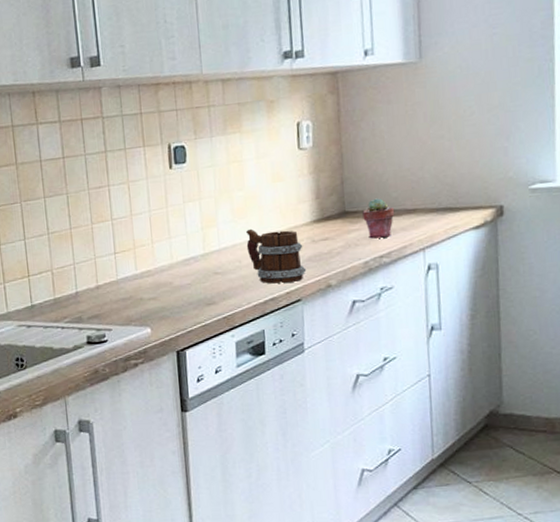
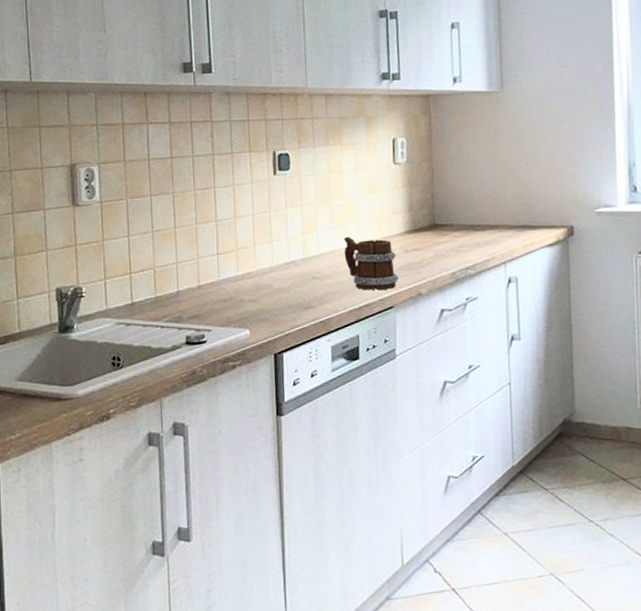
potted succulent: present [362,198,395,239] -> none [450,213,480,251]

